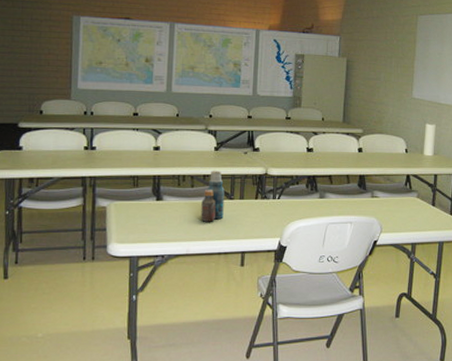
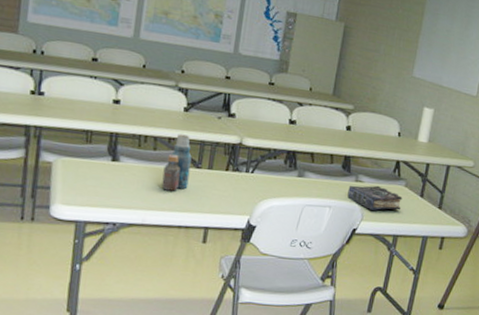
book: none [366,199,416,222] -> present [347,185,403,211]

